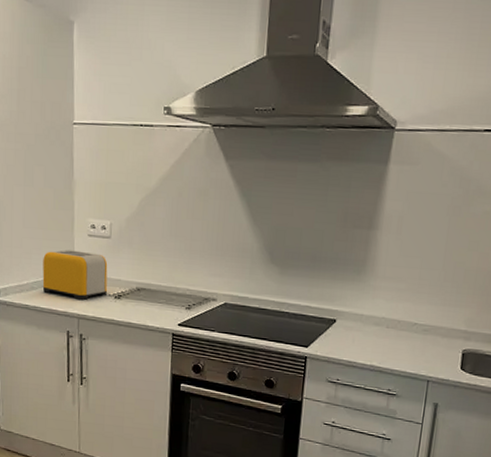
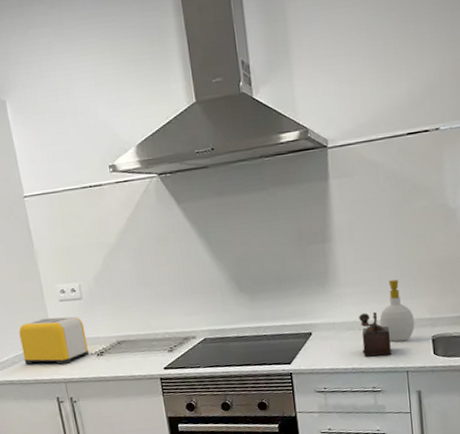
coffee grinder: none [385,310,419,361] -> present [359,311,391,357]
soap bottle: none [410,282,448,350] -> present [379,279,415,342]

